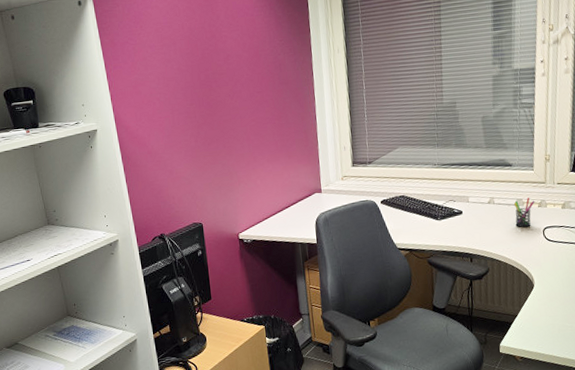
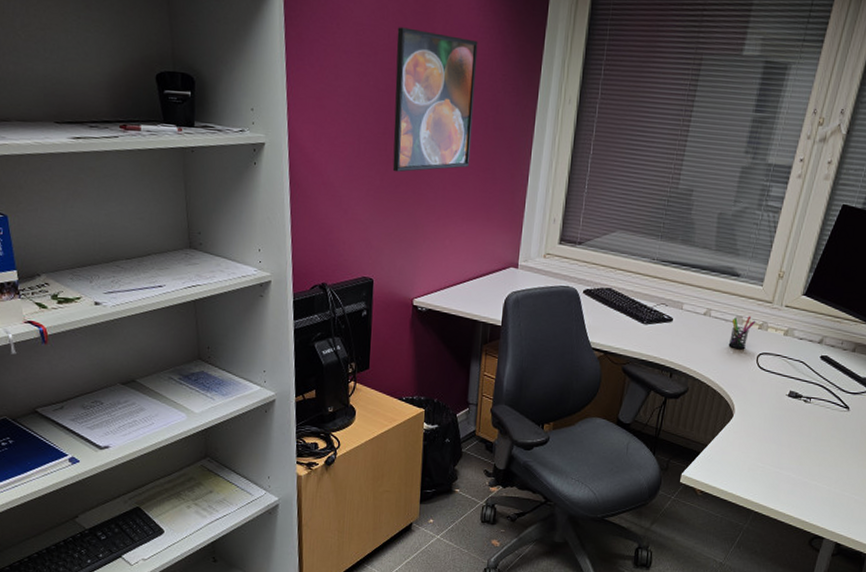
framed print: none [189,18,266,133] -> present [392,27,478,172]

